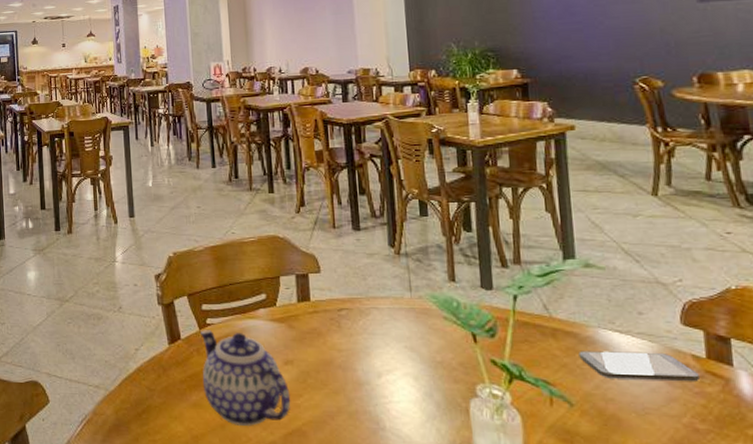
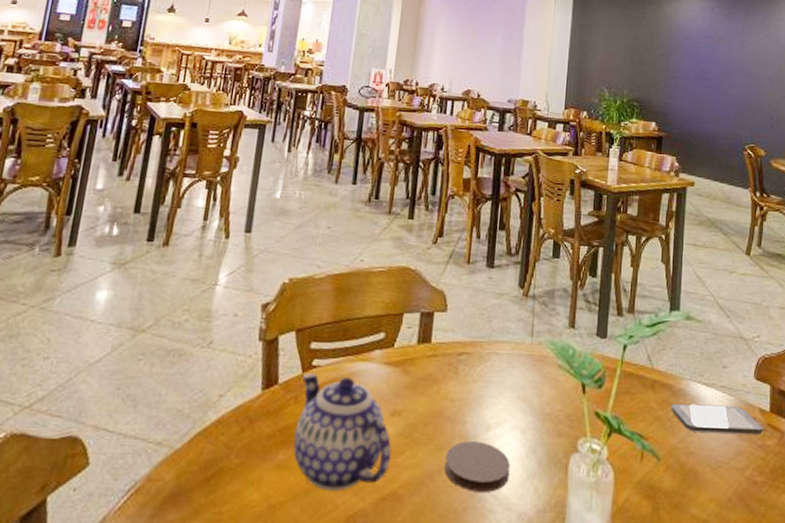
coaster: none [342,386,409,431] -> present [444,441,510,492]

